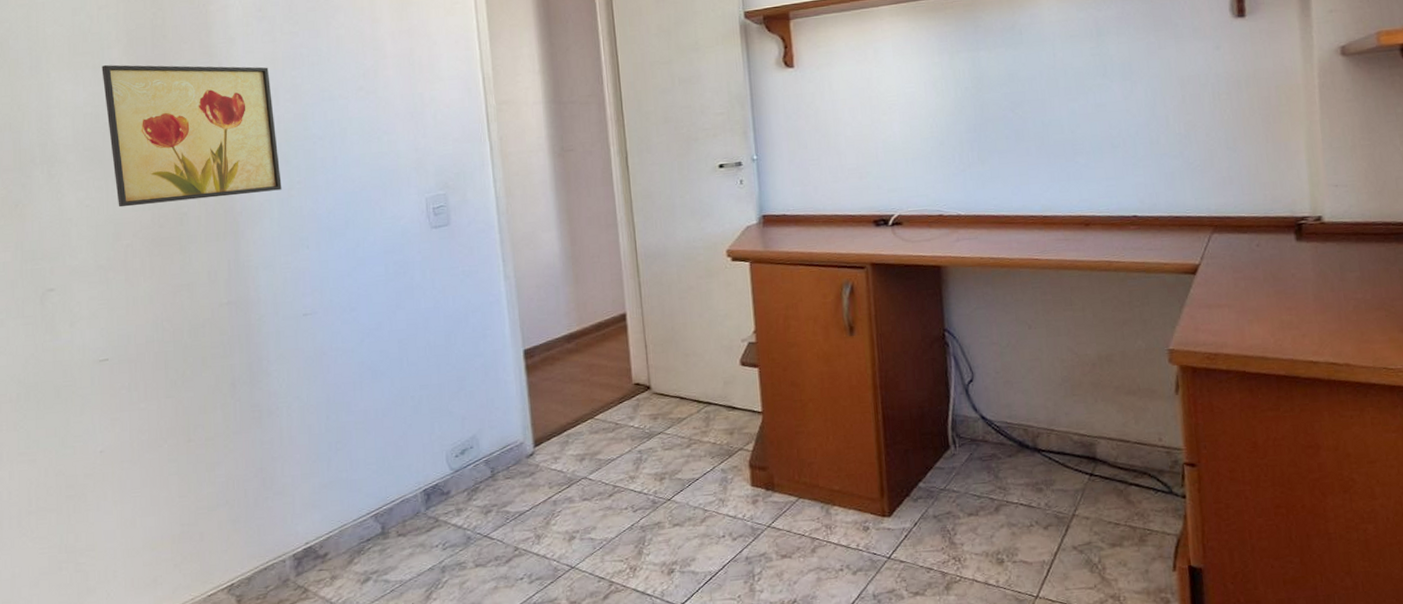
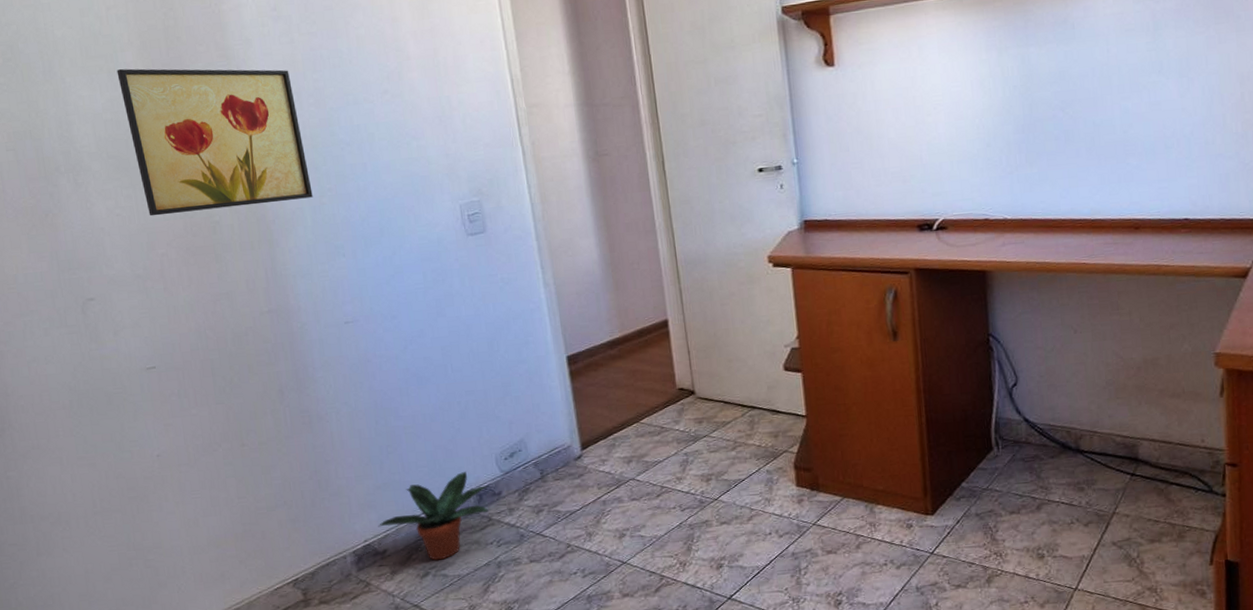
potted plant: none [321,468,436,565] -> present [378,471,489,561]

